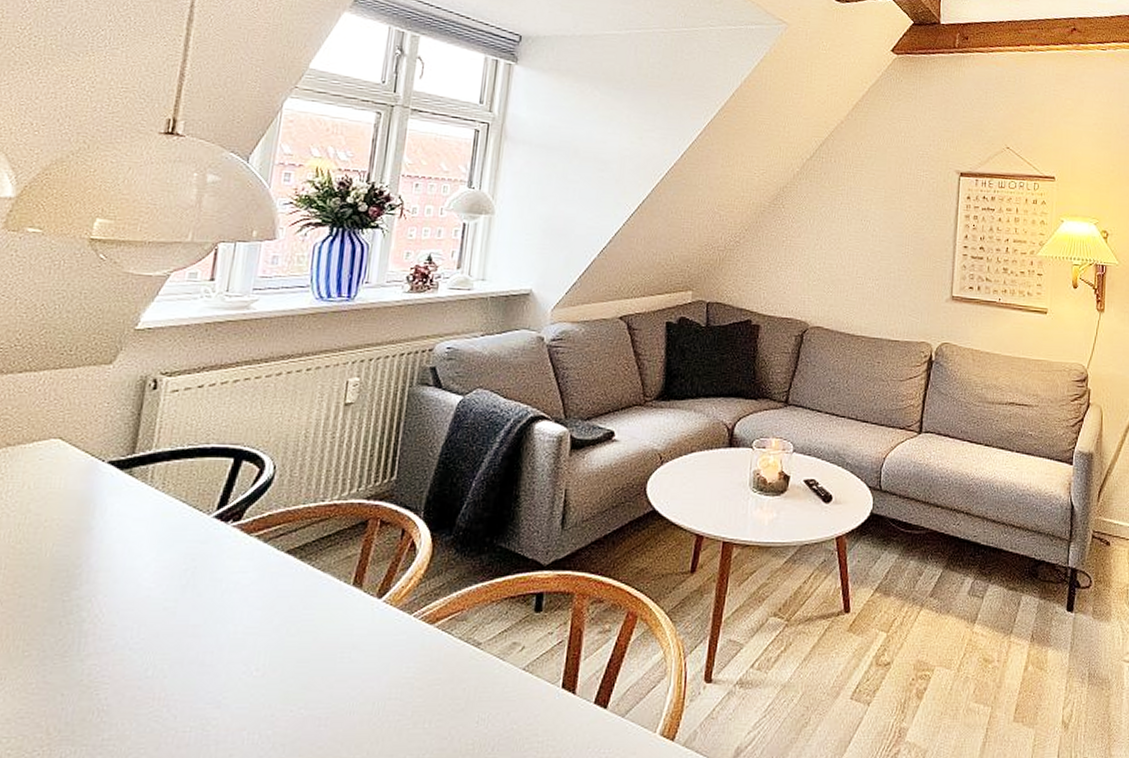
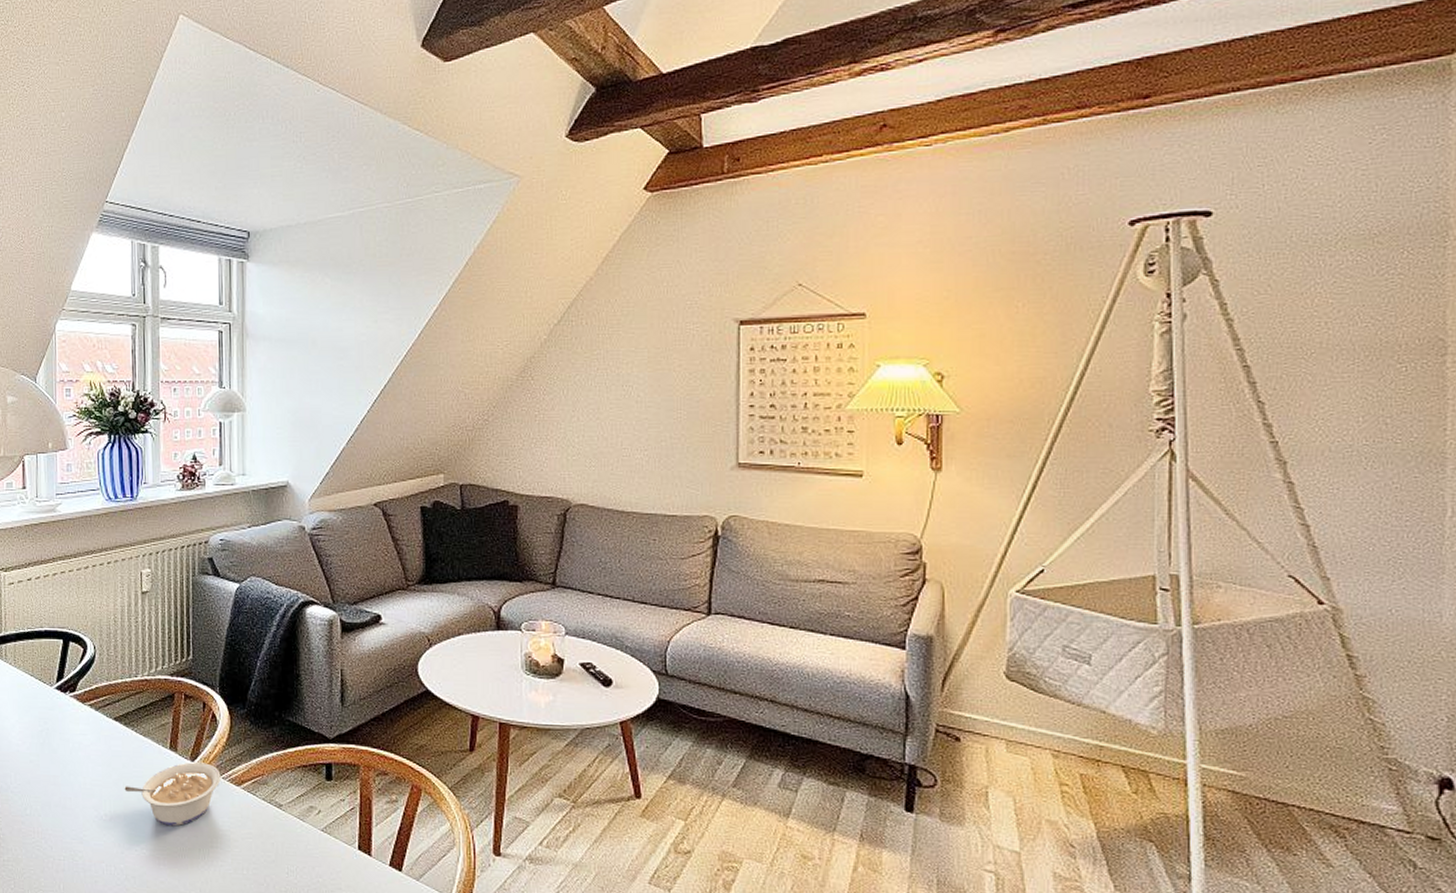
legume: none [287,599,413,678] -> present [124,762,221,827]

